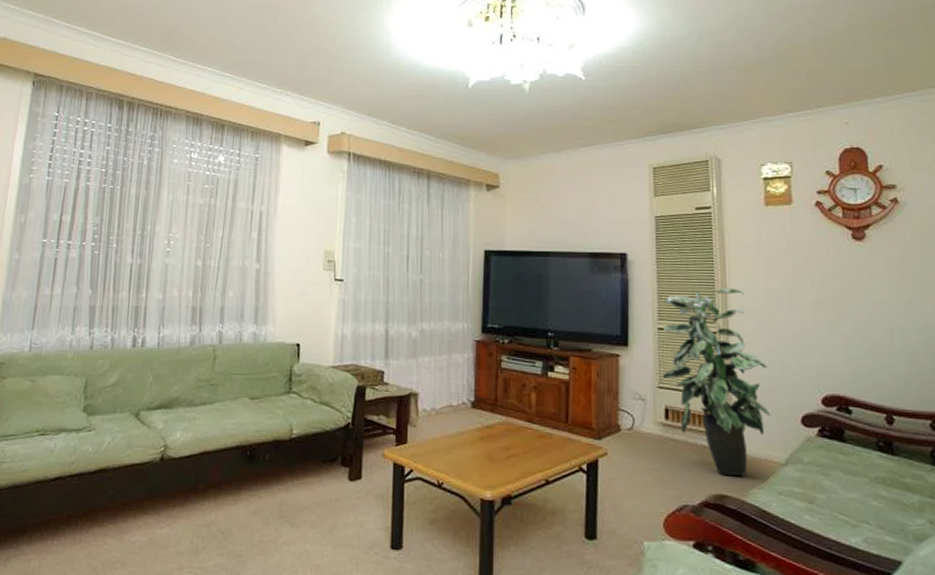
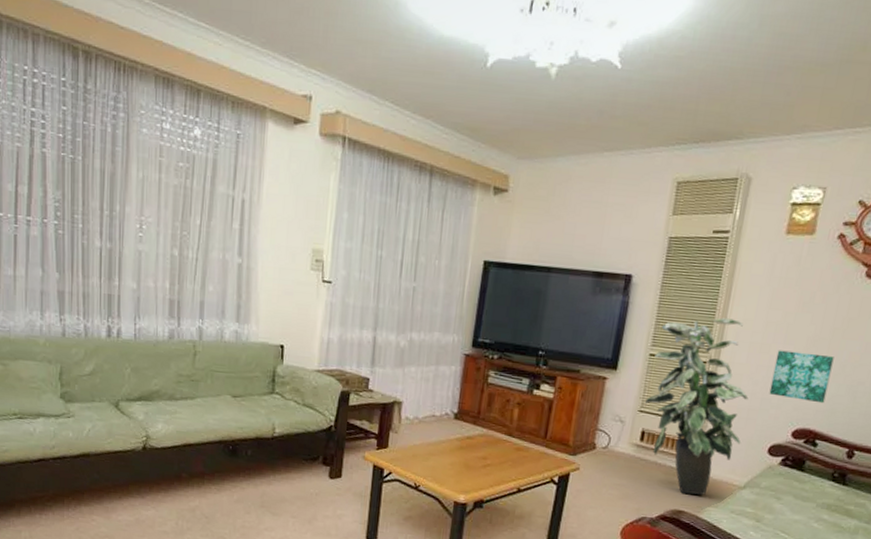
wall art: none [785,315,847,367] -> present [769,350,834,404]

